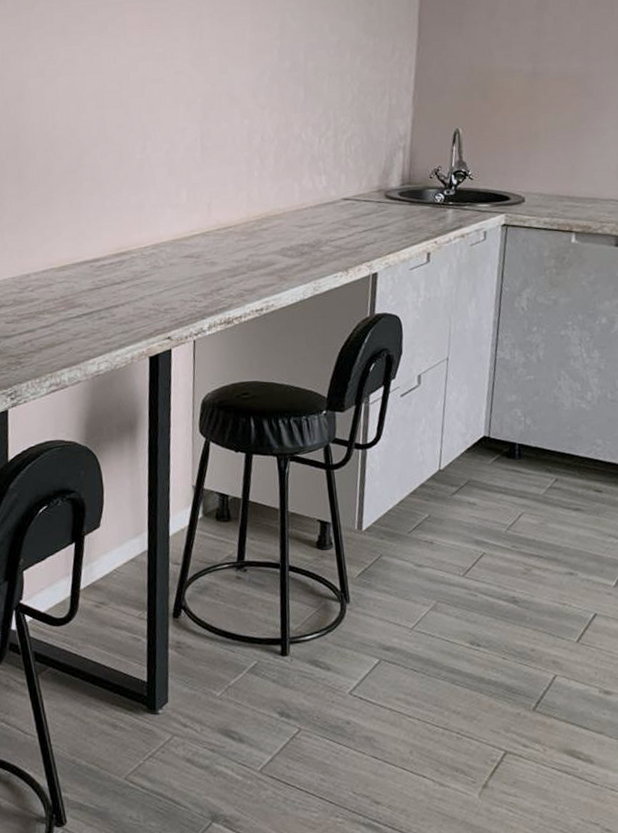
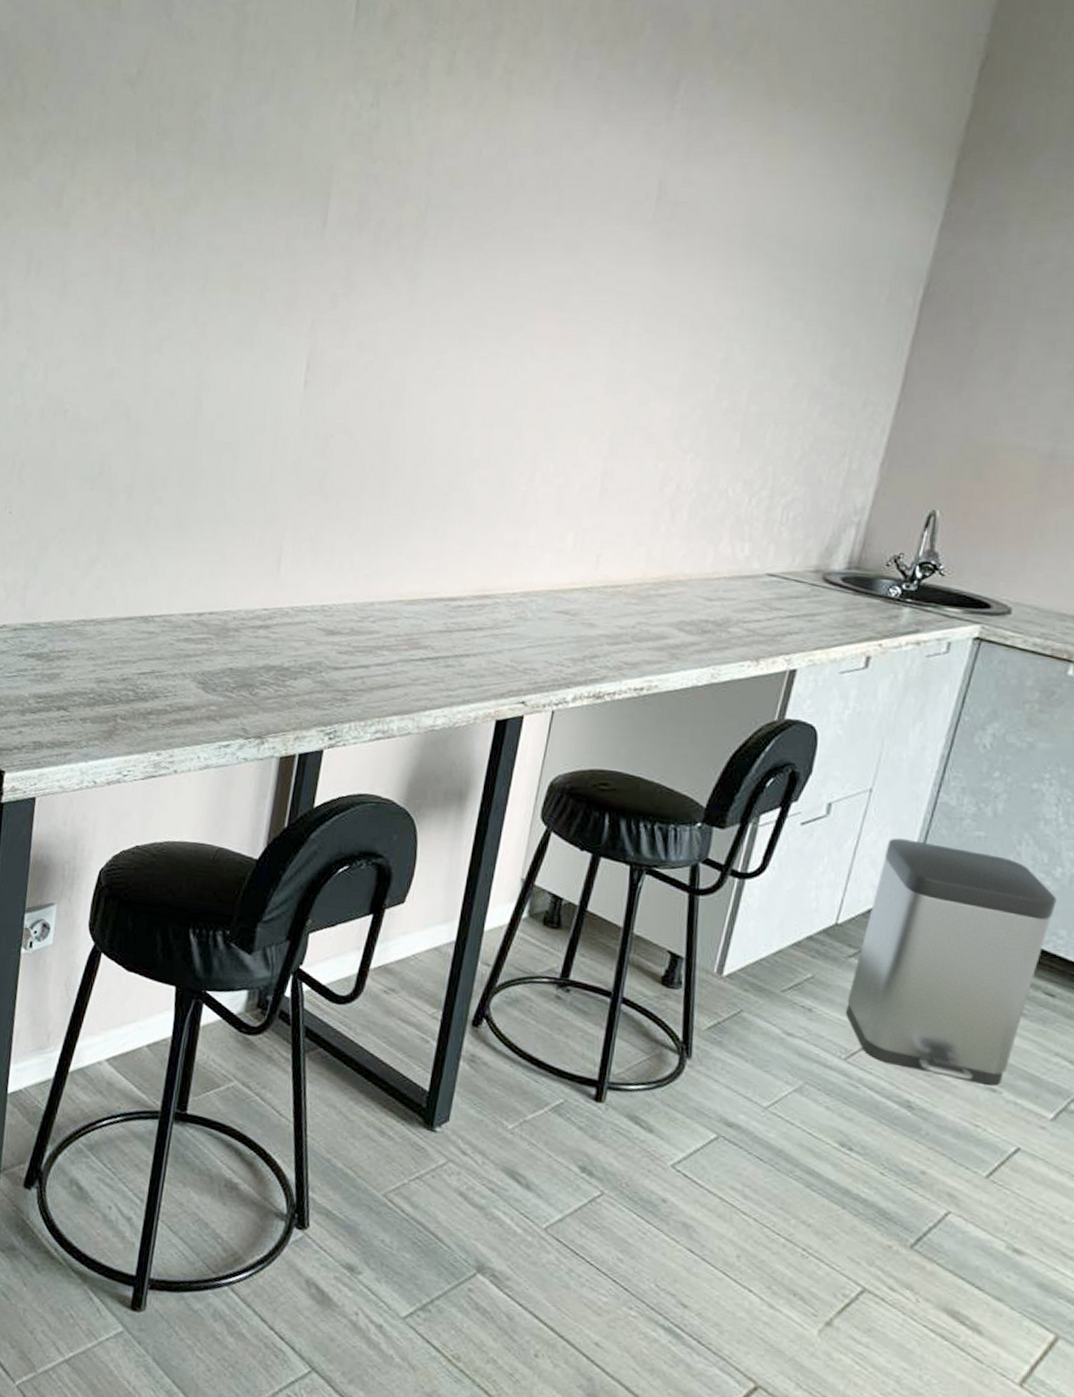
pedal bin: none [457,392,592,572] -> present [846,838,1057,1086]

